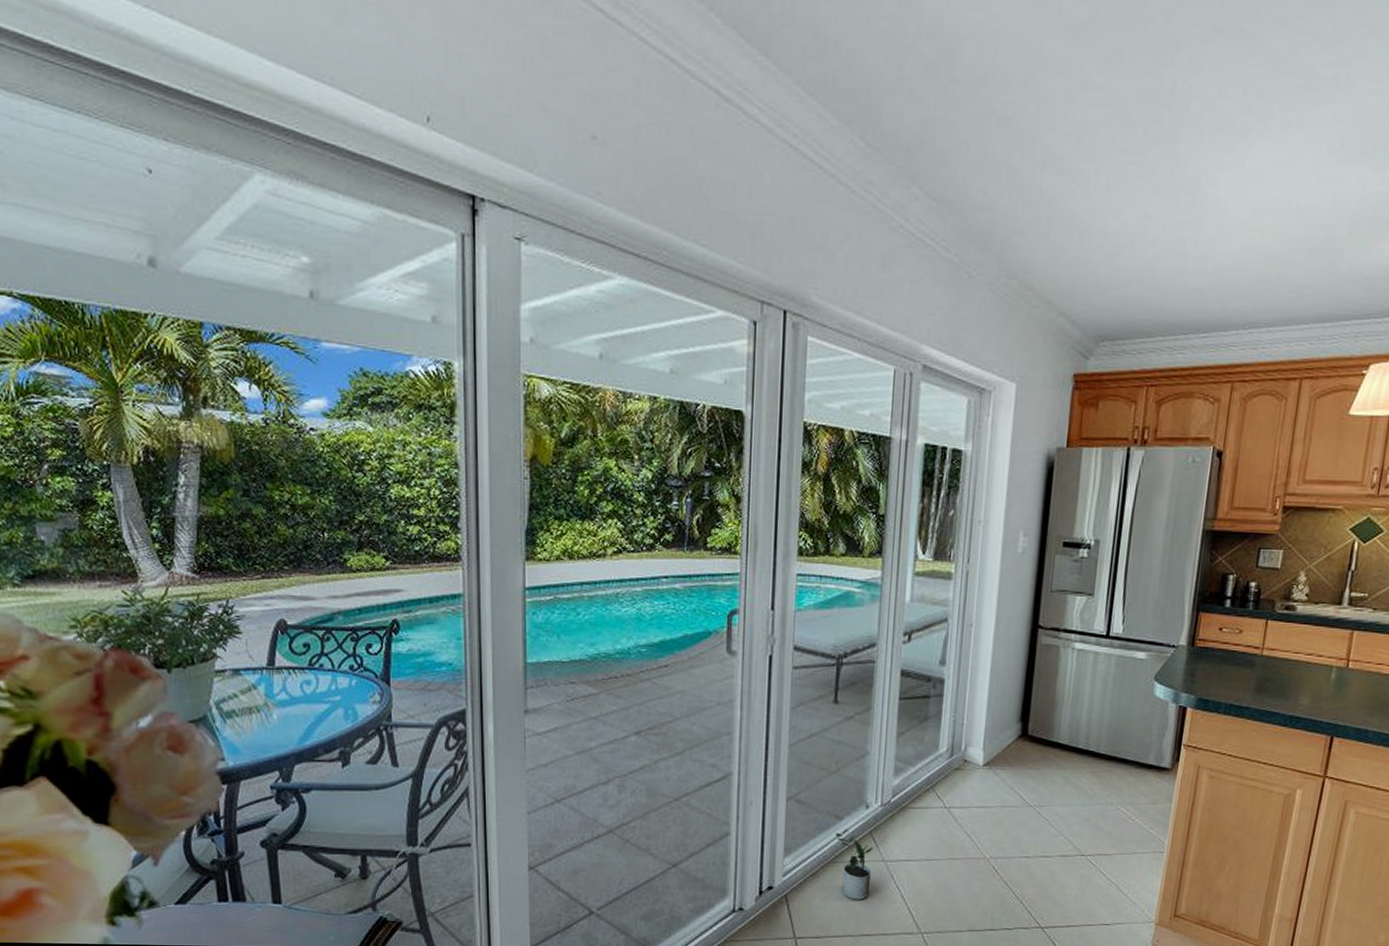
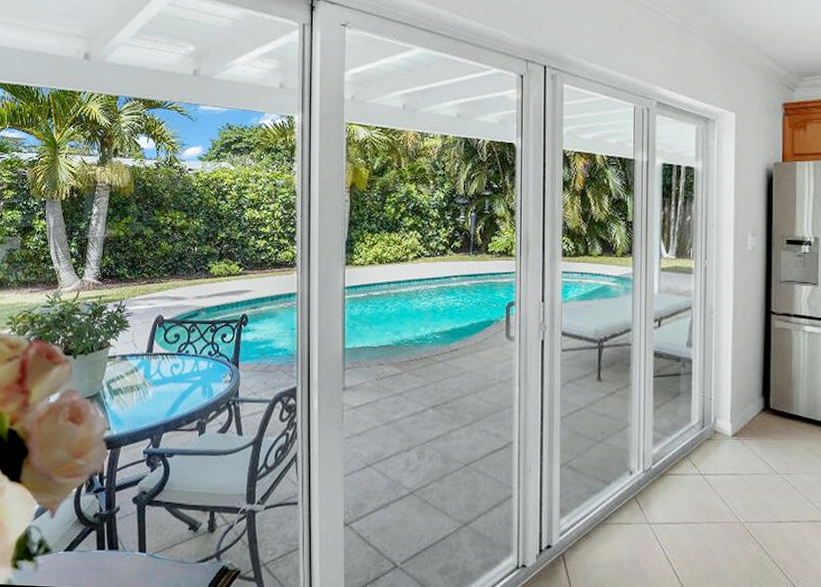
potted plant: present [835,829,873,900] -> none [604,493,638,560]

